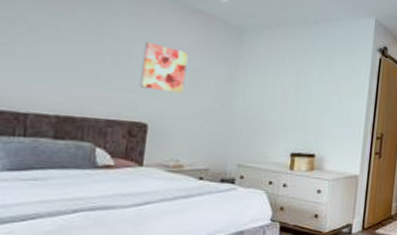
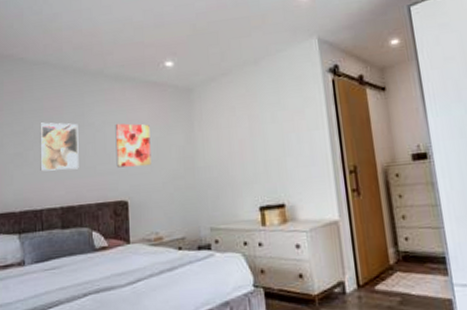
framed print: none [31,15,96,79] -> present [40,122,79,172]

